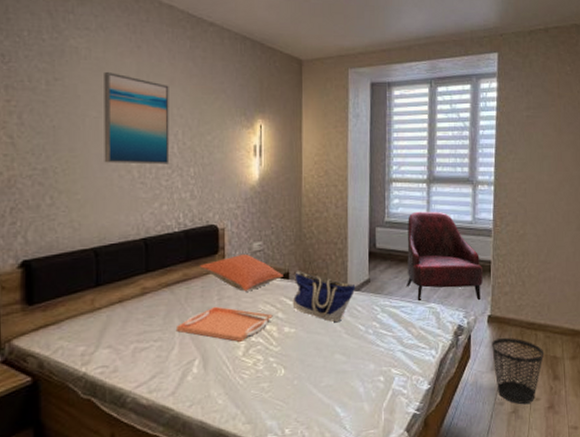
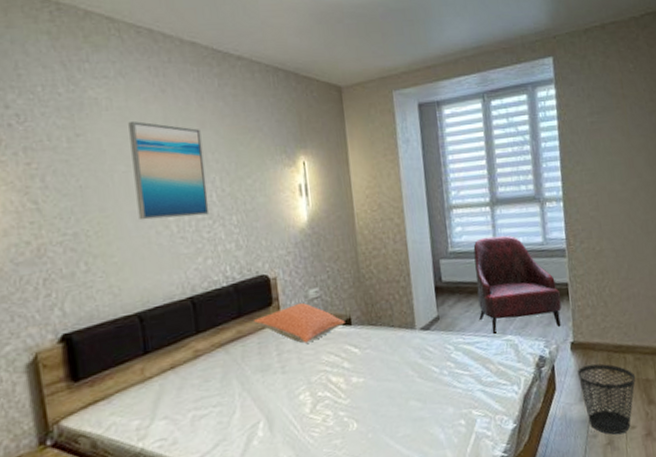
serving tray: present [177,306,273,342] -> none [236,362,338,399]
tote bag: present [292,271,356,323] -> none [356,315,425,367]

